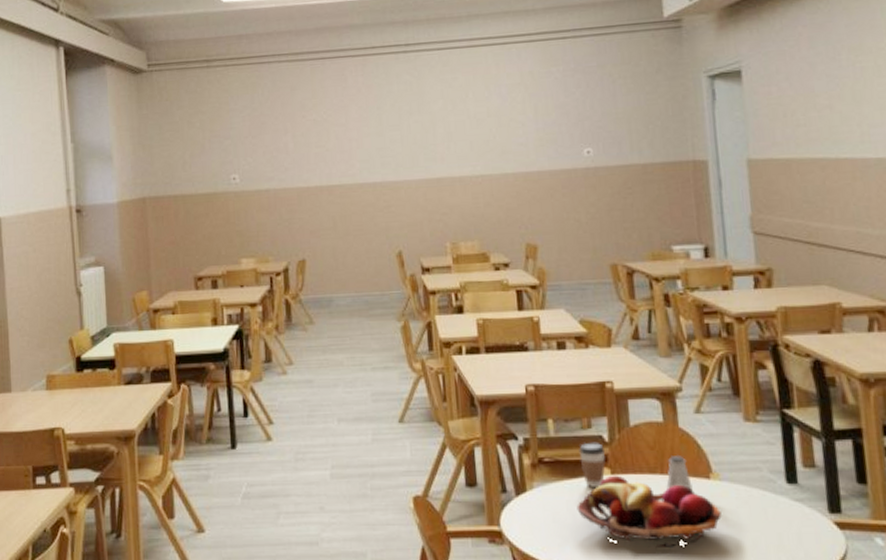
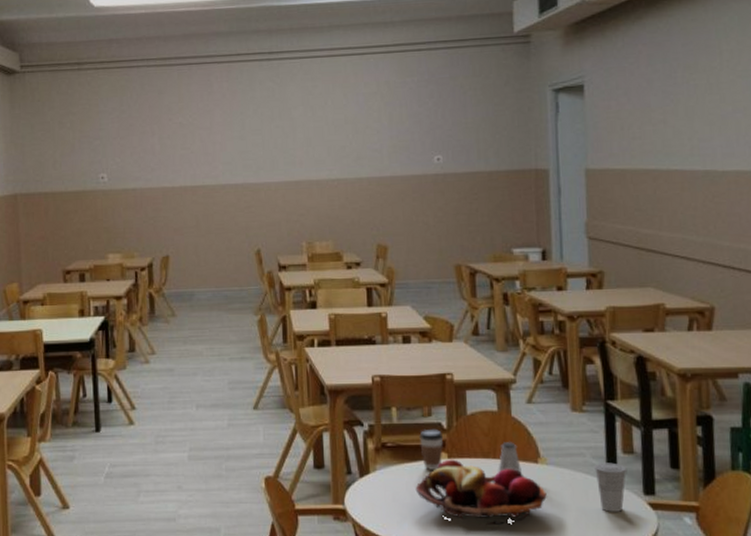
cup: none [772,477,809,532] -> present [594,462,628,512]

